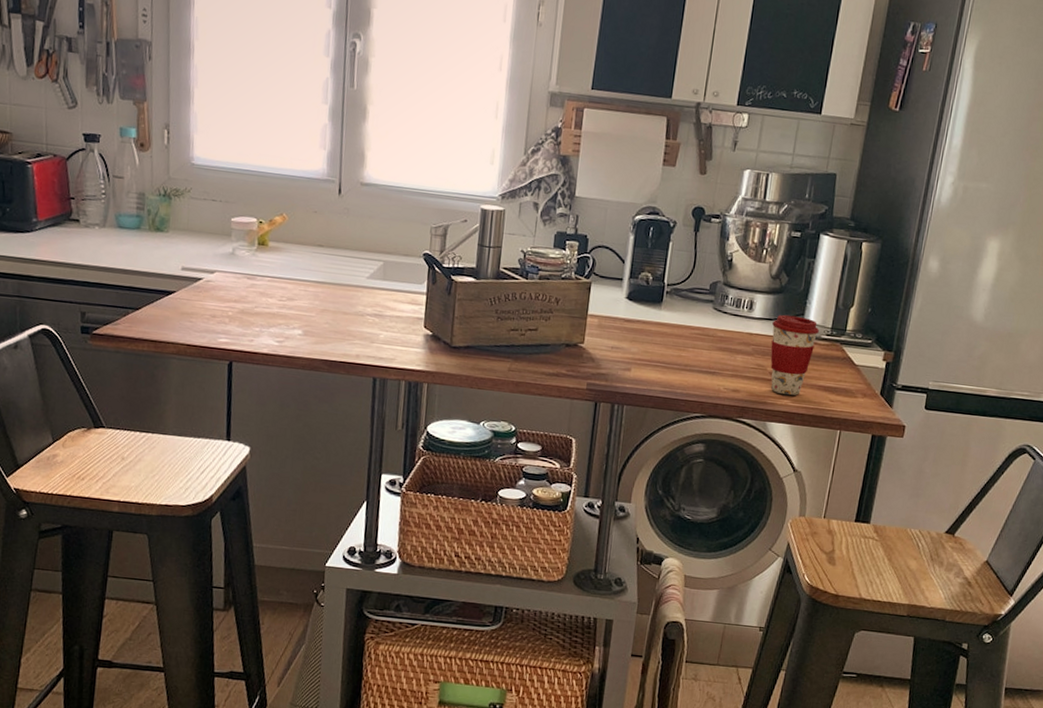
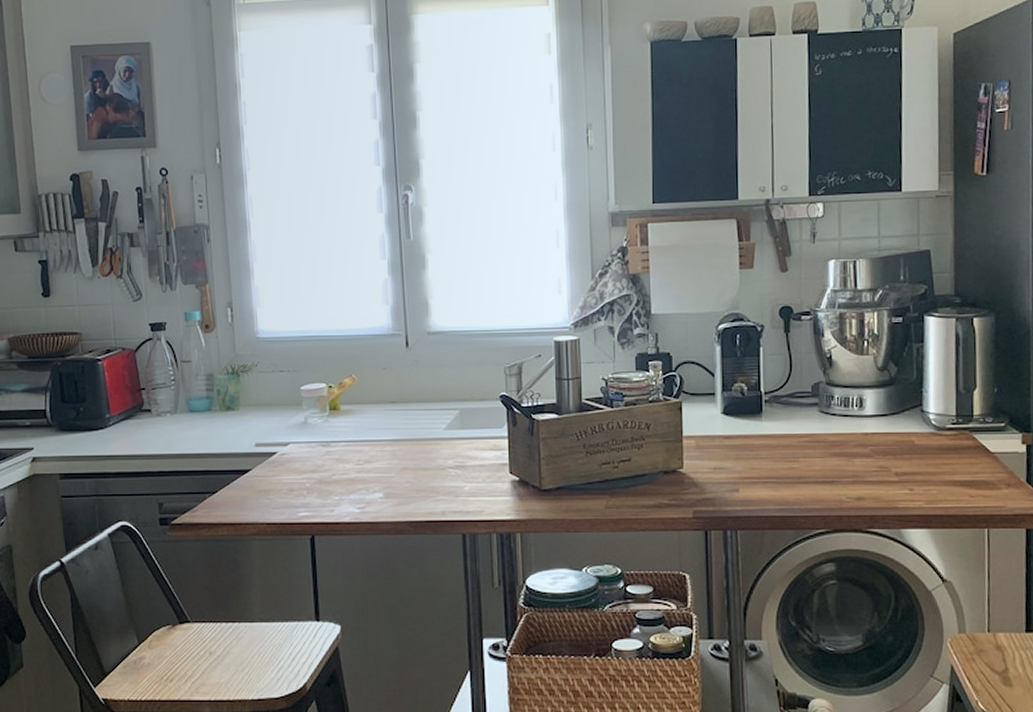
coffee cup: present [770,314,819,396] -> none [888,407,942,497]

